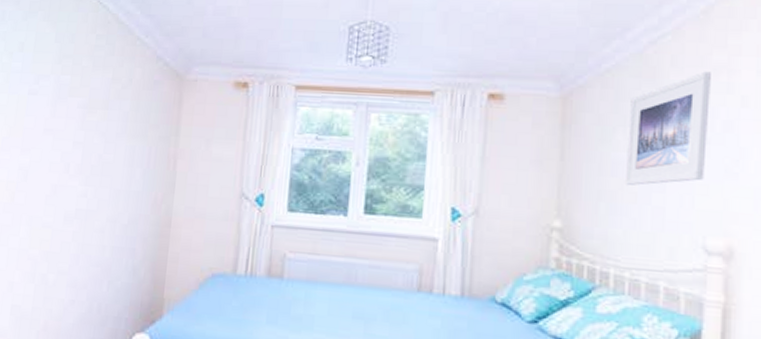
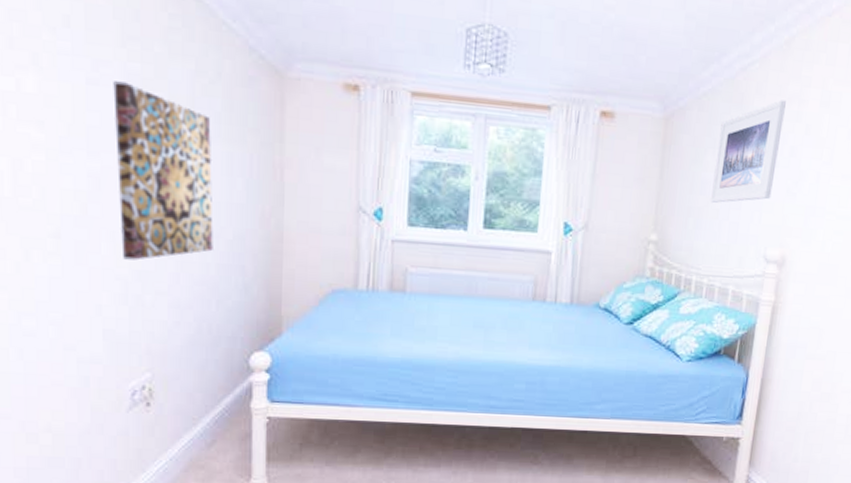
wall art: none [36,91,119,242] -> present [113,81,213,260]

